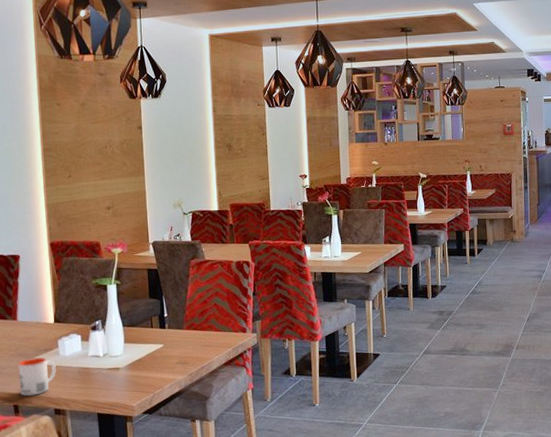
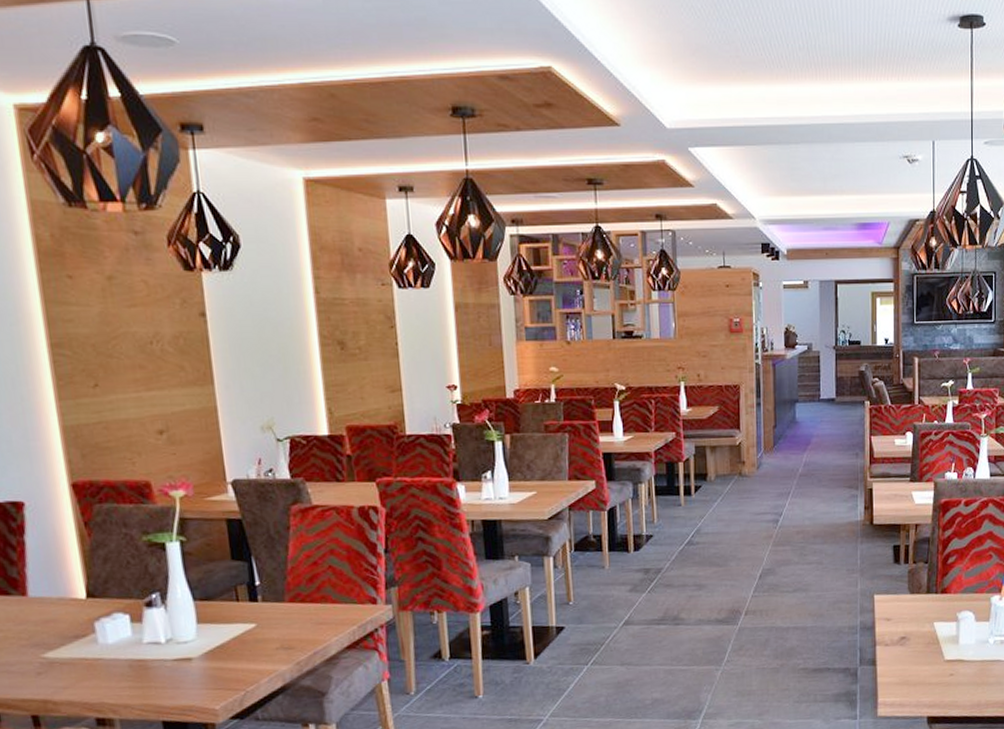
mug: present [19,357,57,396] -> none [35,647,96,702]

